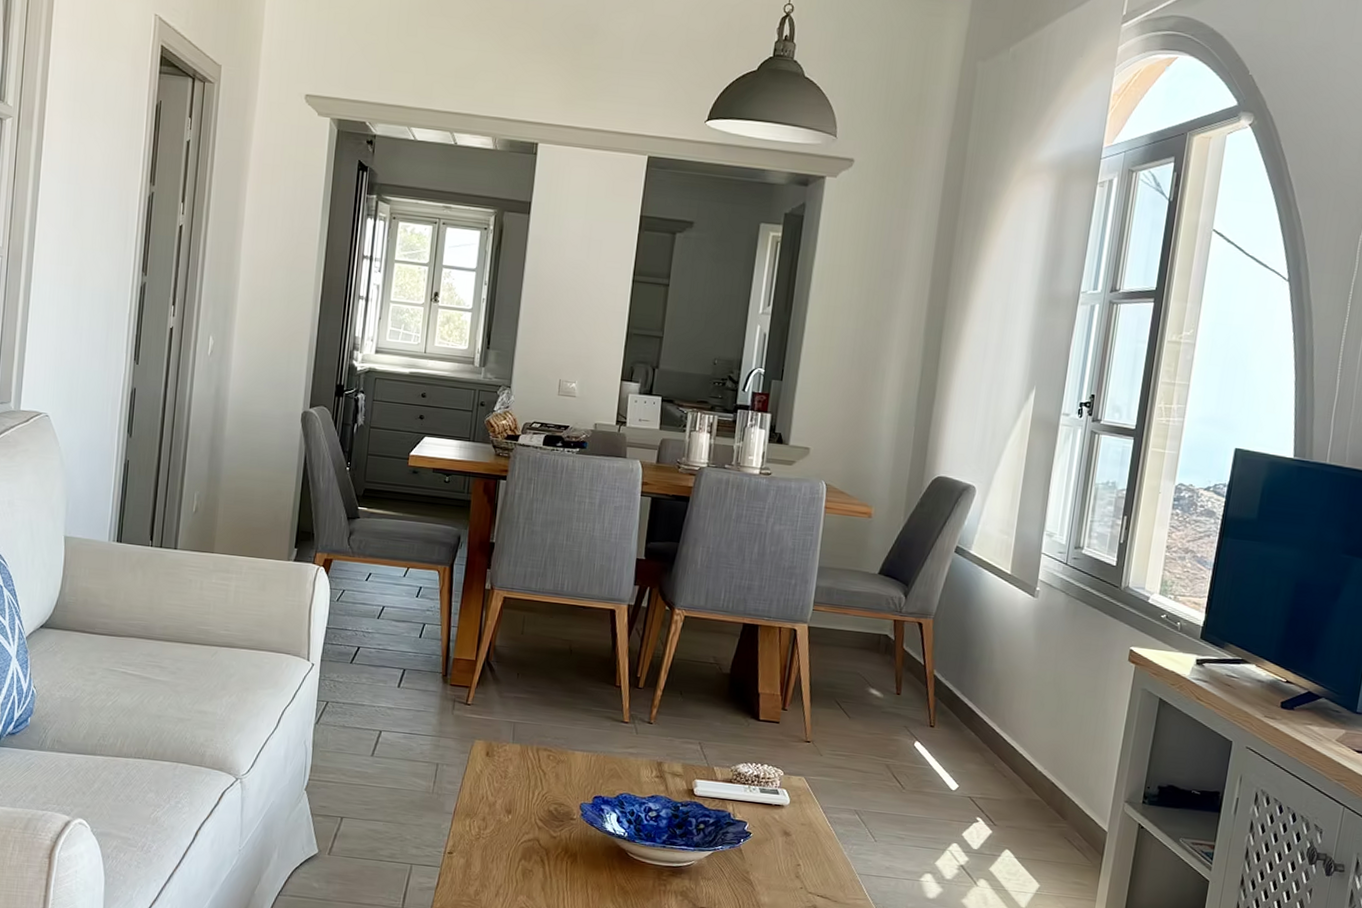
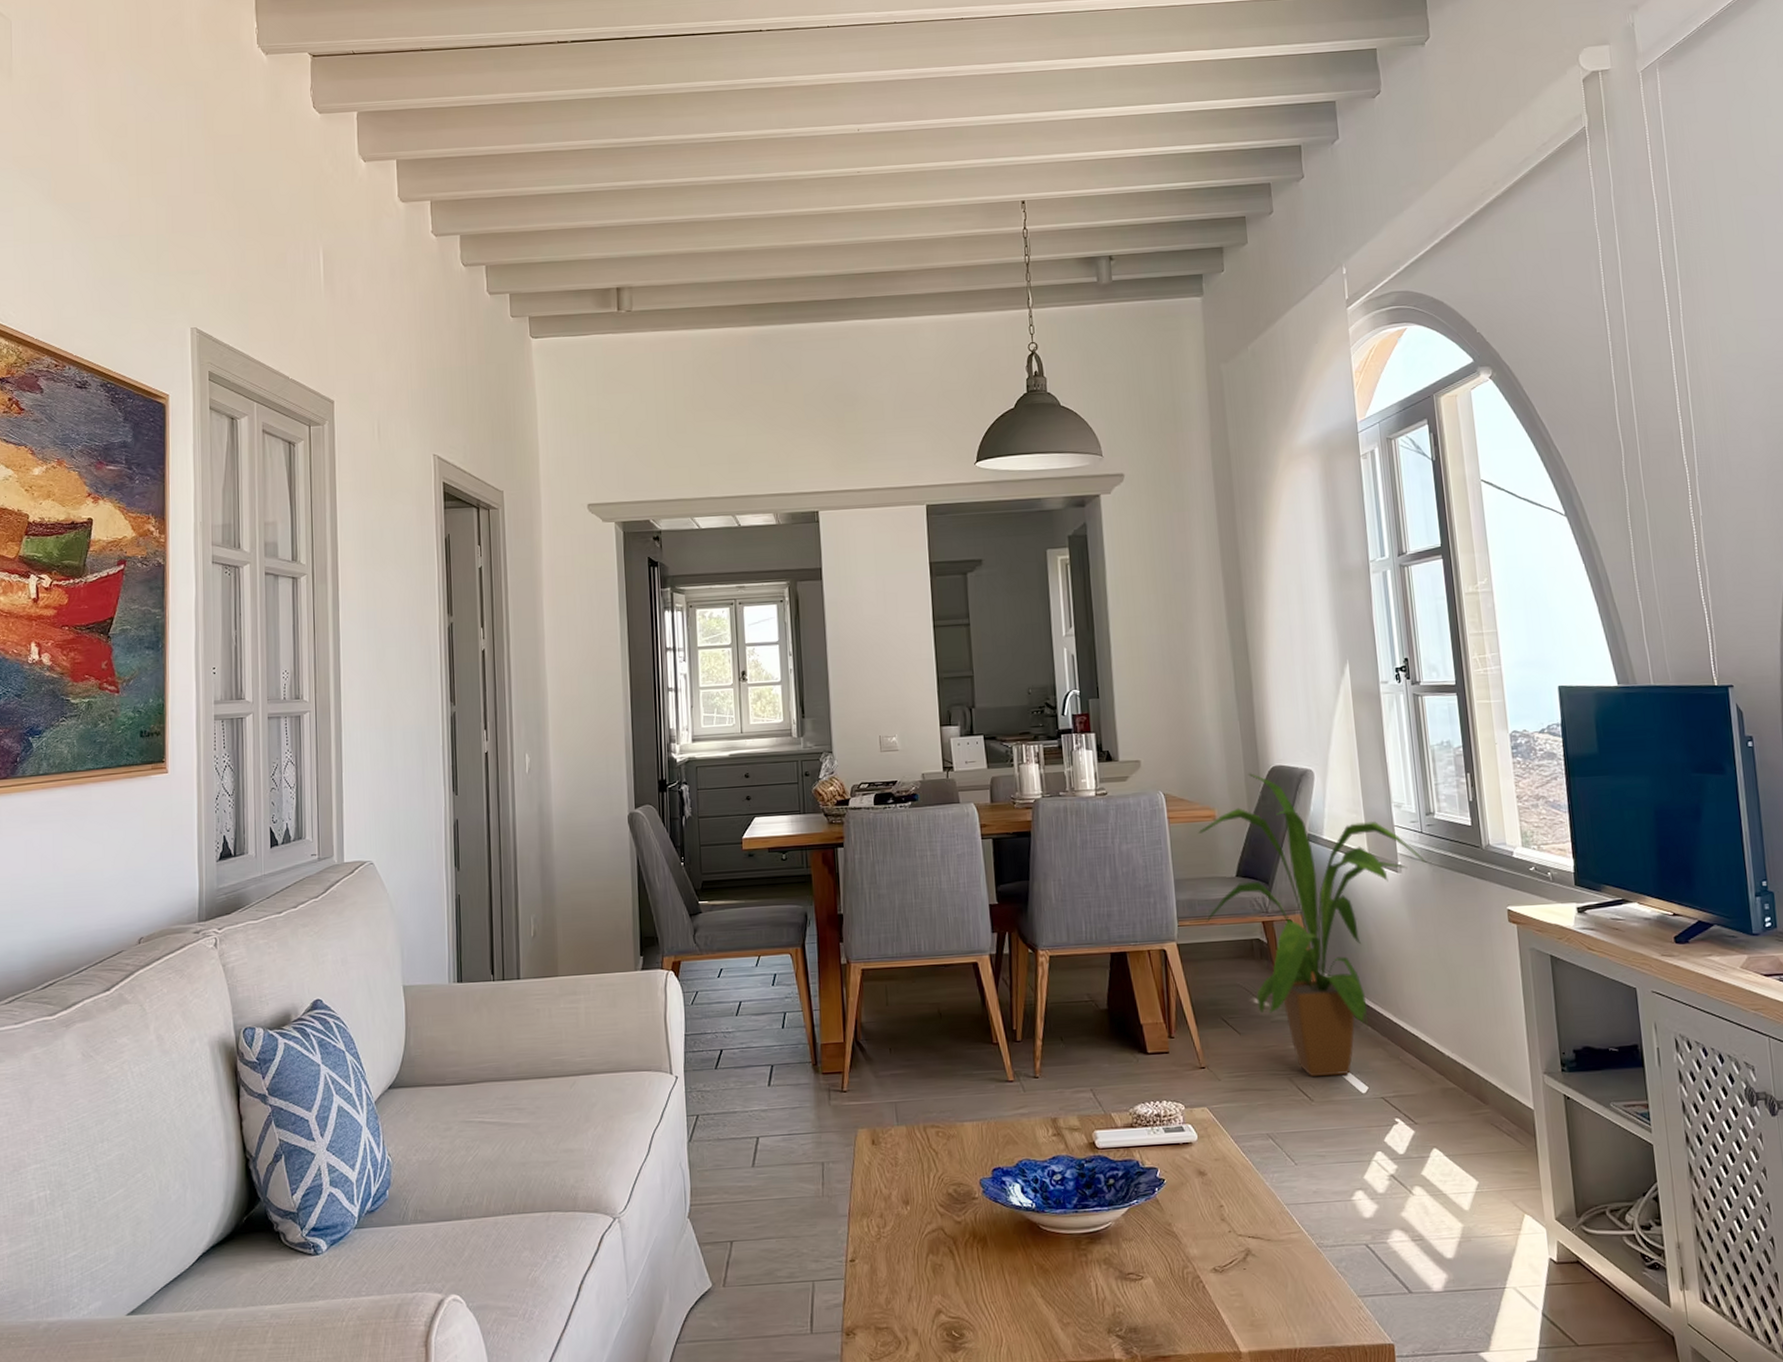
house plant: none [840,479,1064,772] -> present [1198,773,1427,1077]

